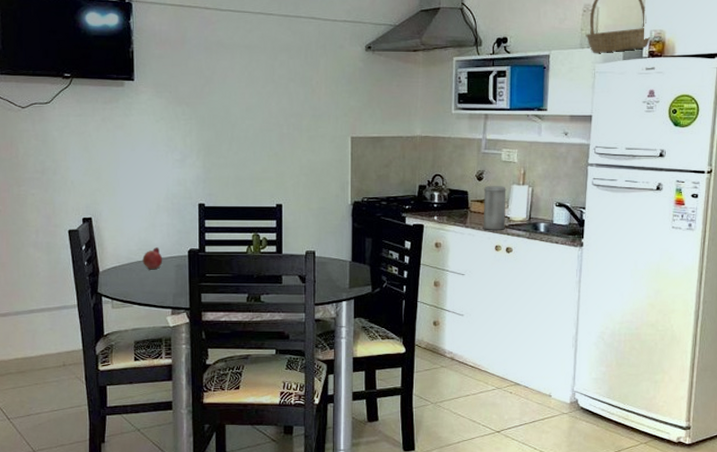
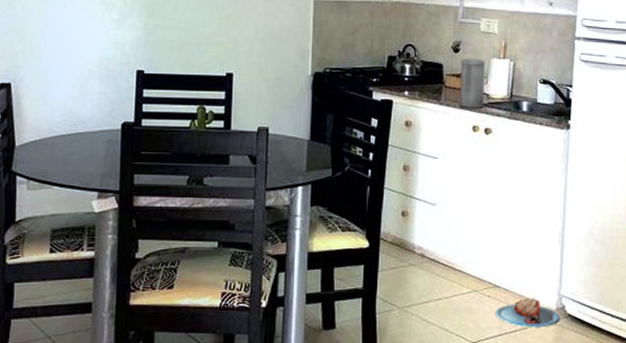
fruit: present [142,247,163,270] -> none [67,119,92,145]
pet bowl: none [516,393,574,419] -> present [495,297,560,328]

